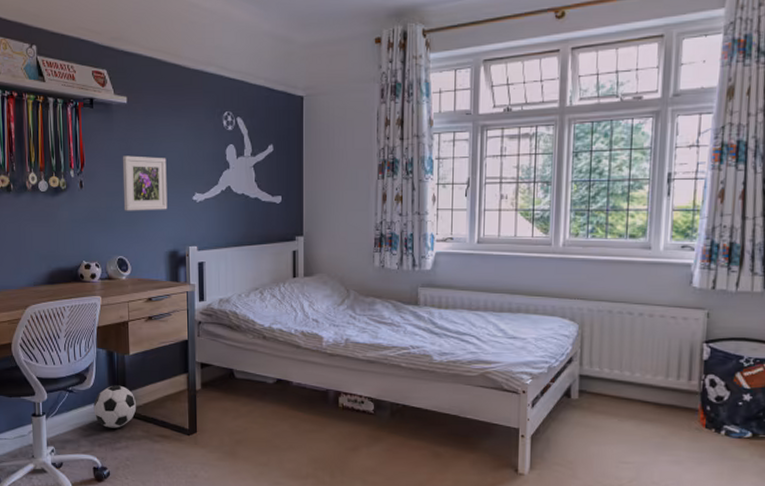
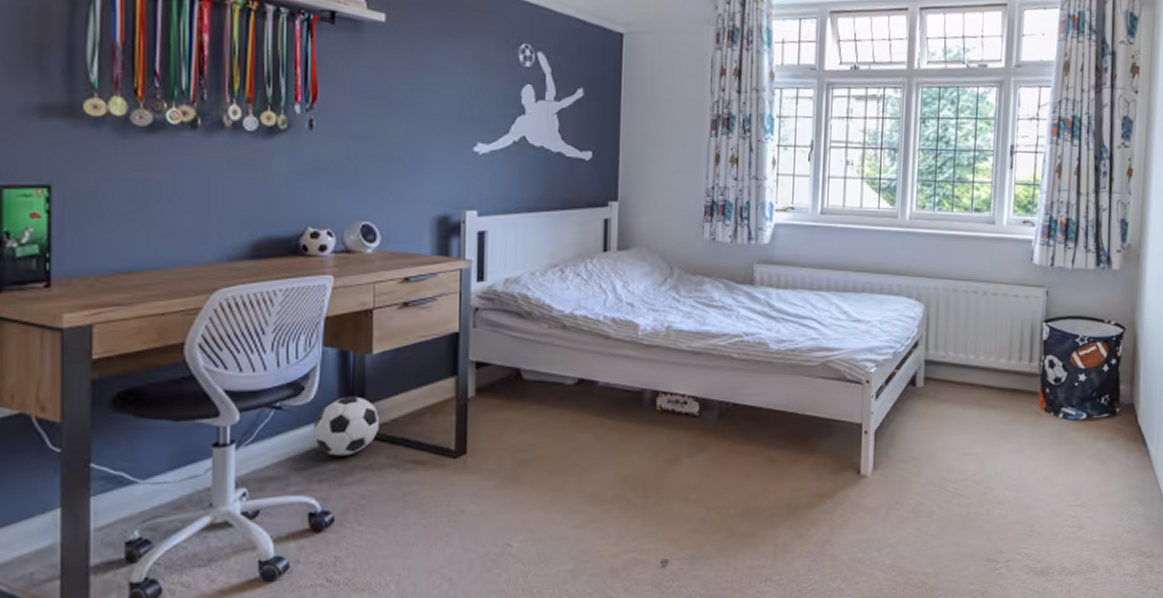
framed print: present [122,155,168,211] -> none [373,89,439,163]

